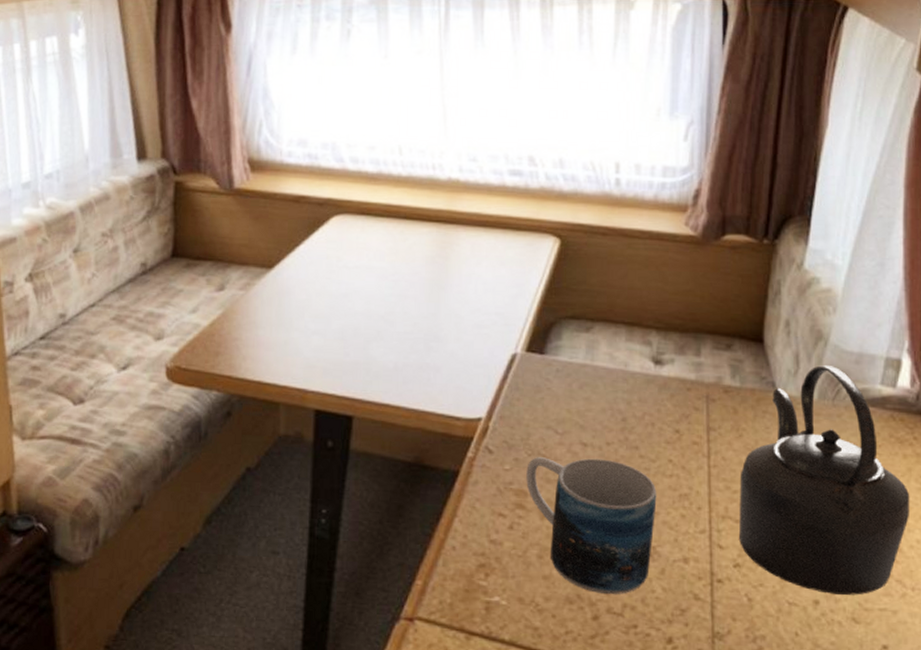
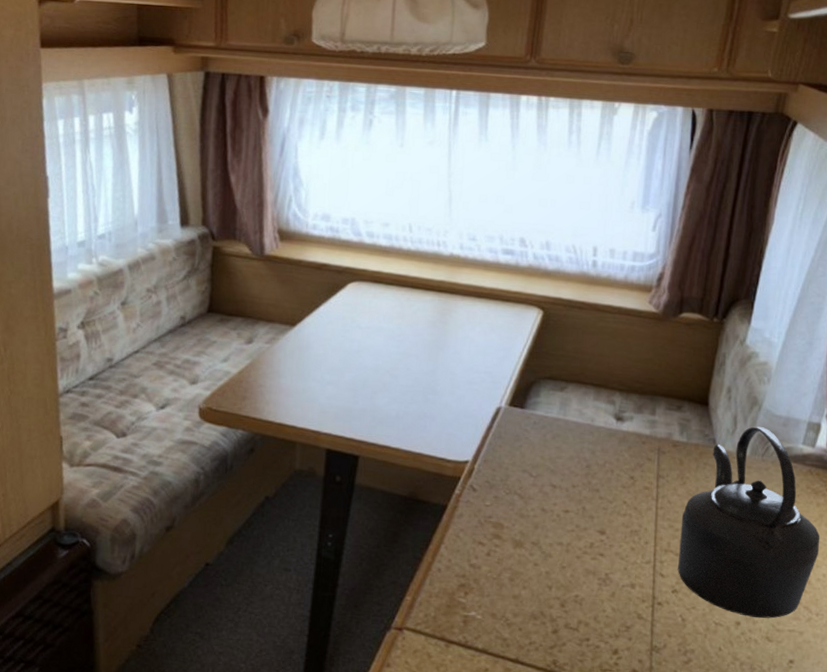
mug: present [526,457,657,595] -> none [503,495,612,613]

